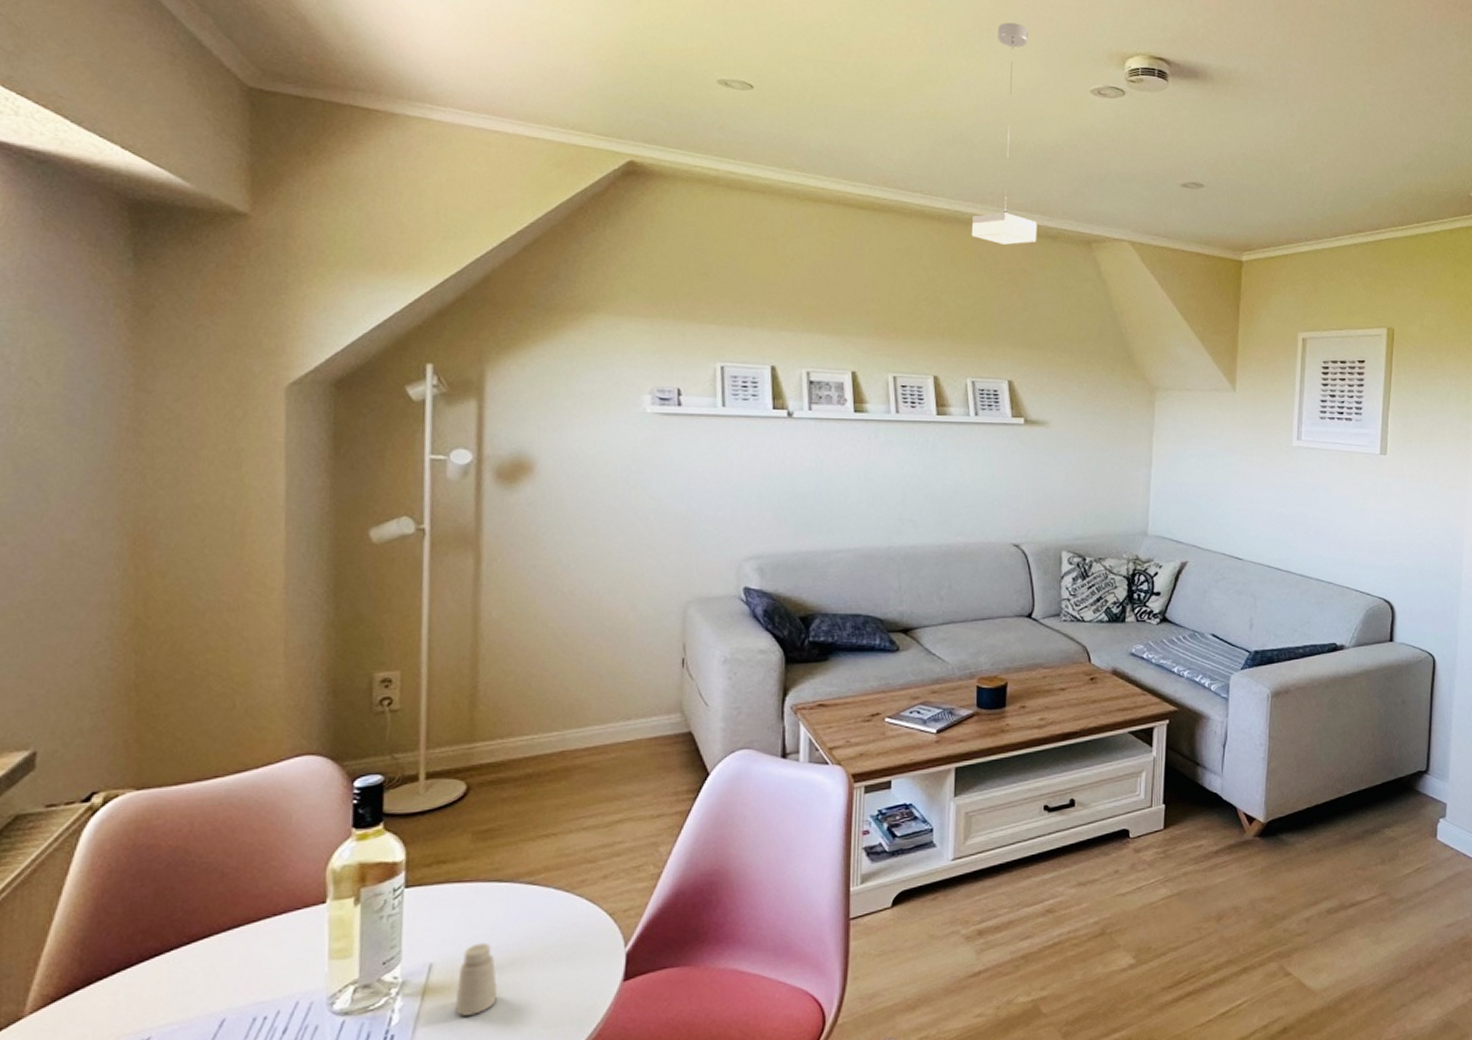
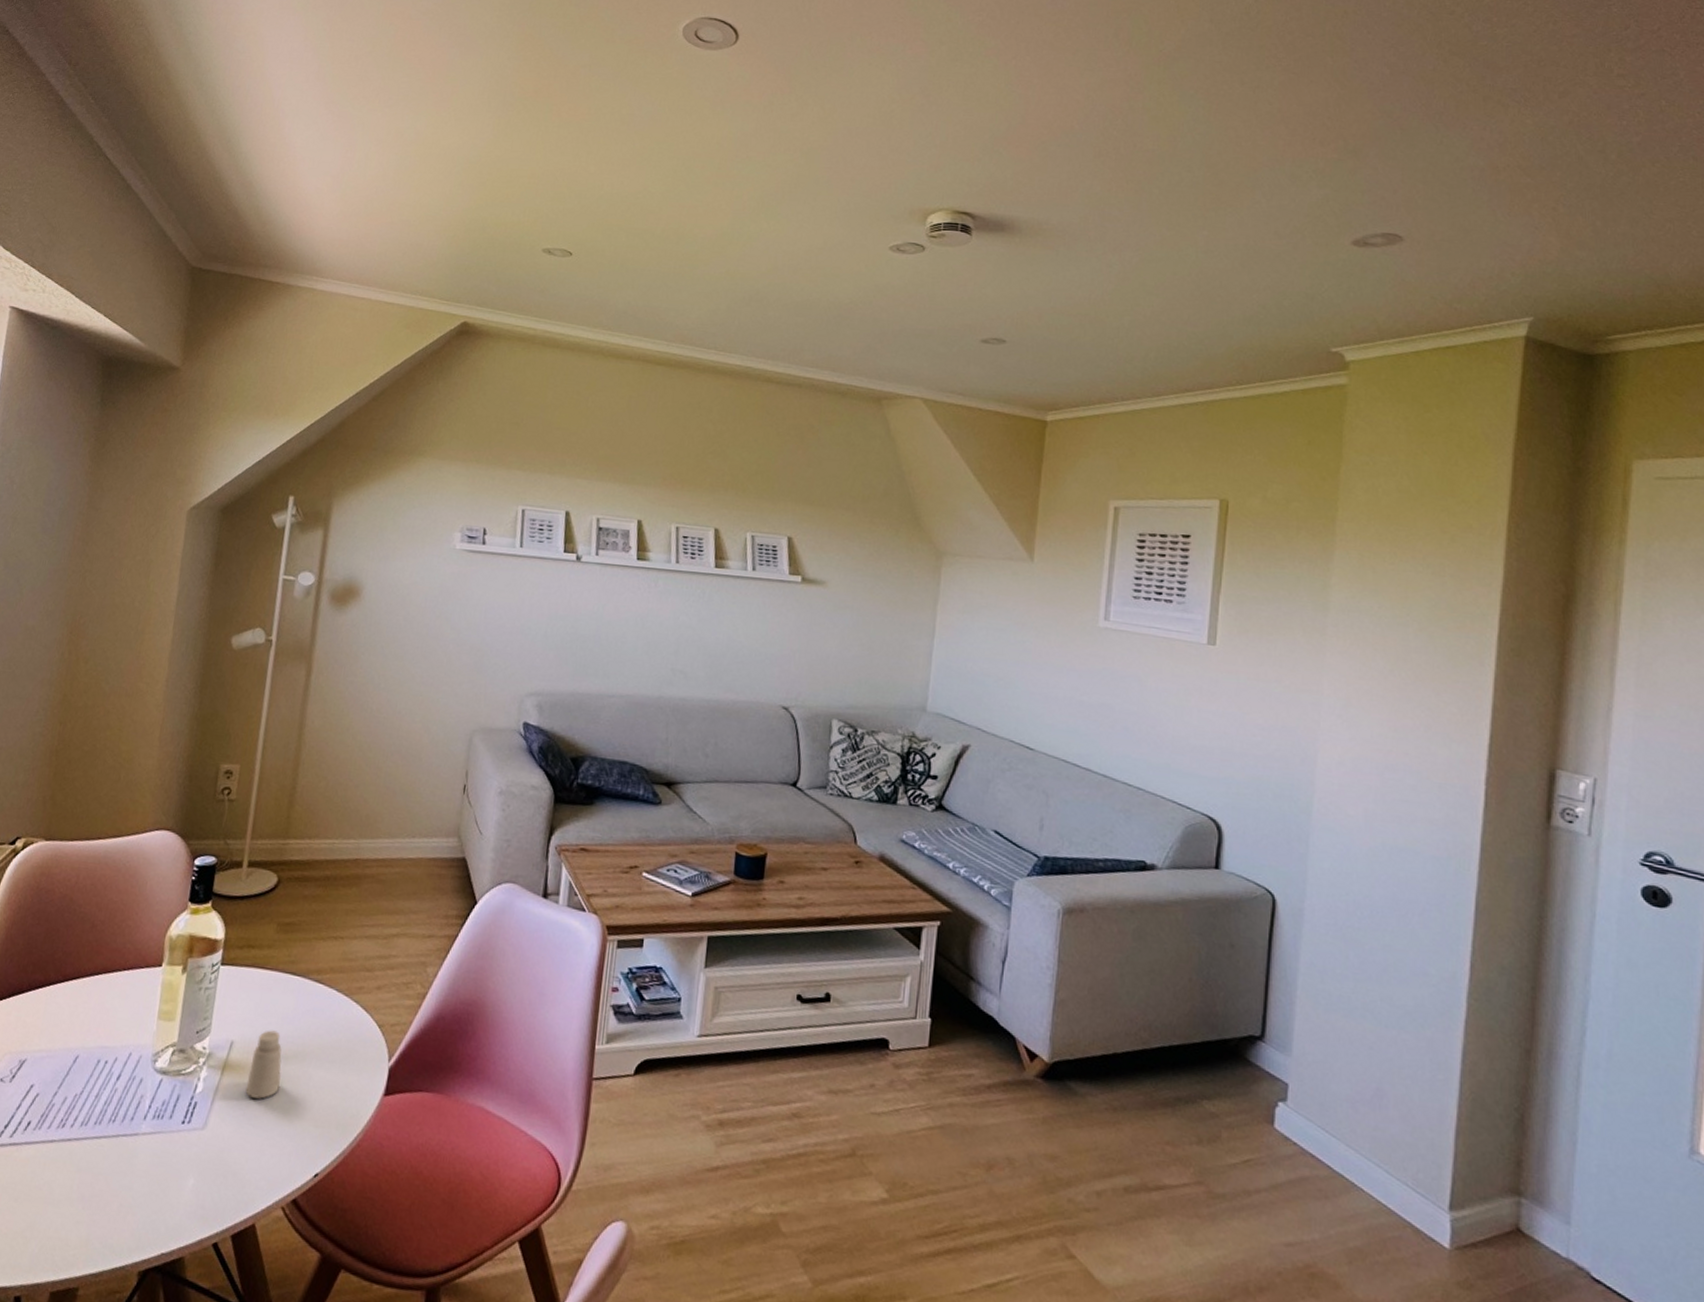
pendant lamp: present [971,22,1037,245] -> none [760,185,830,401]

